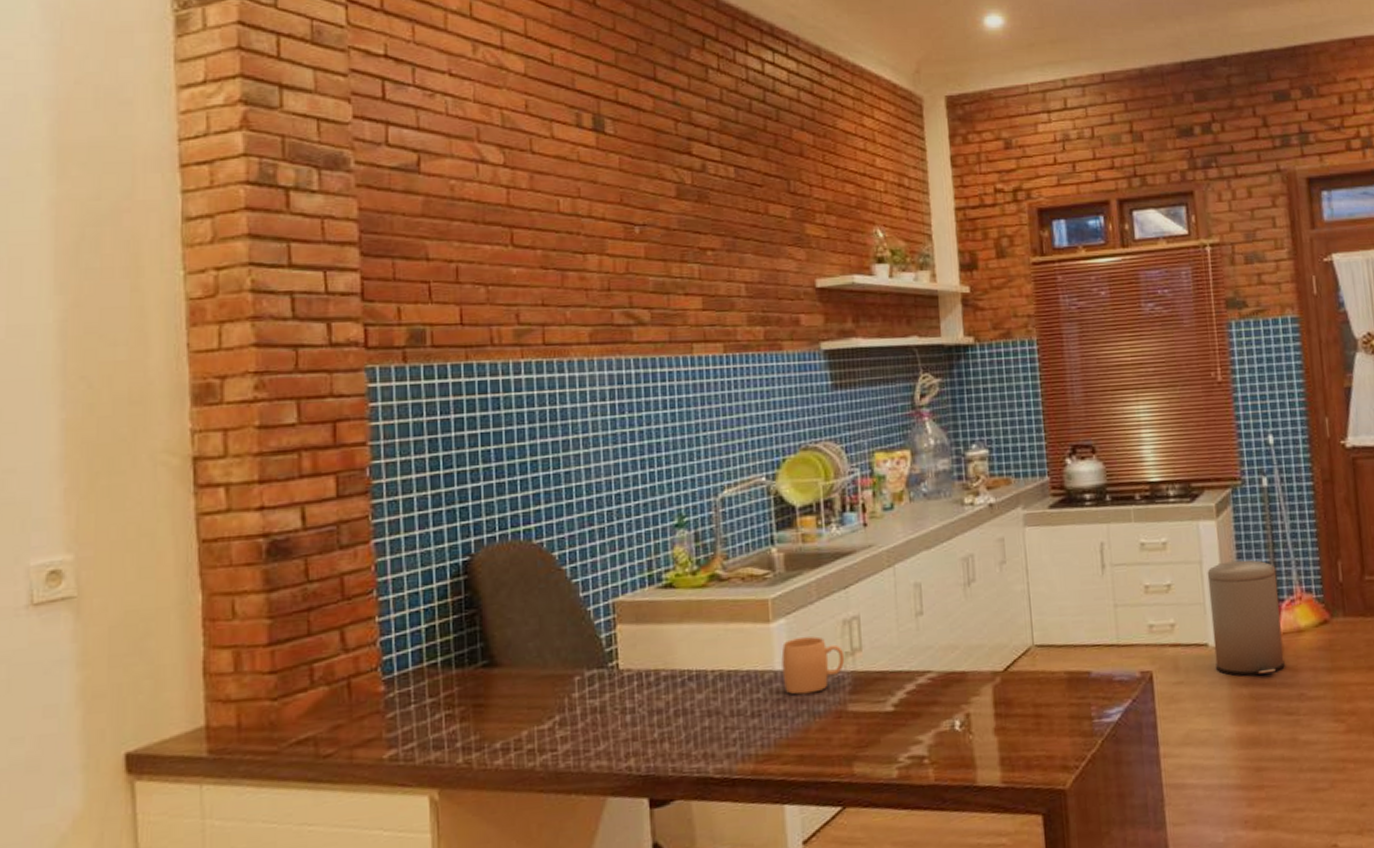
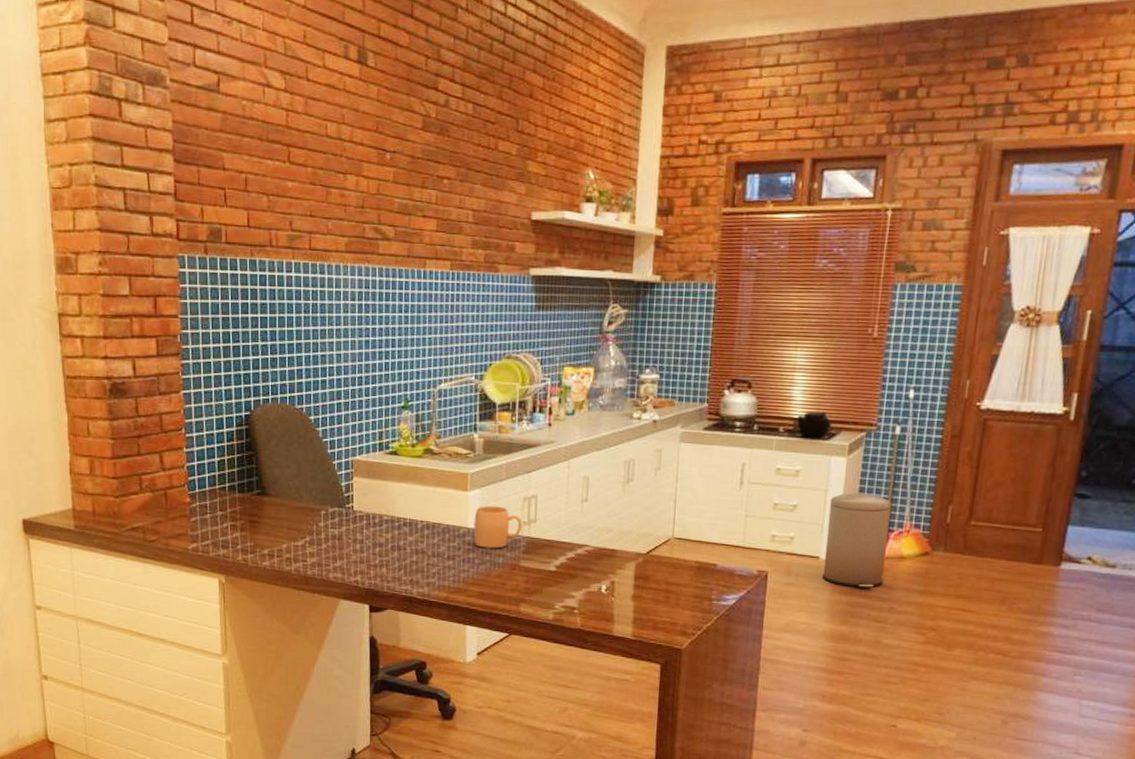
teapot: none [1152,470,1192,503] -> present [796,411,832,438]

